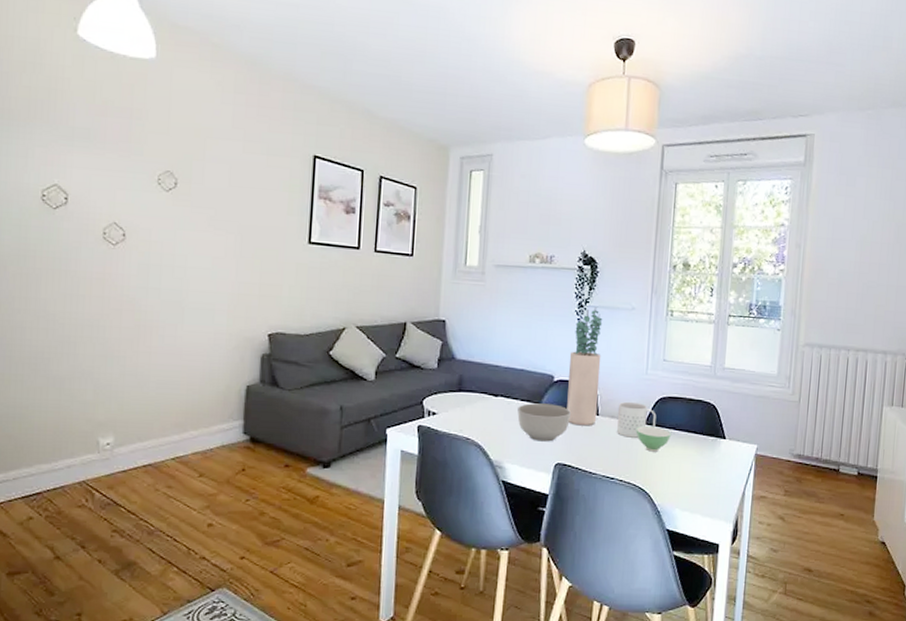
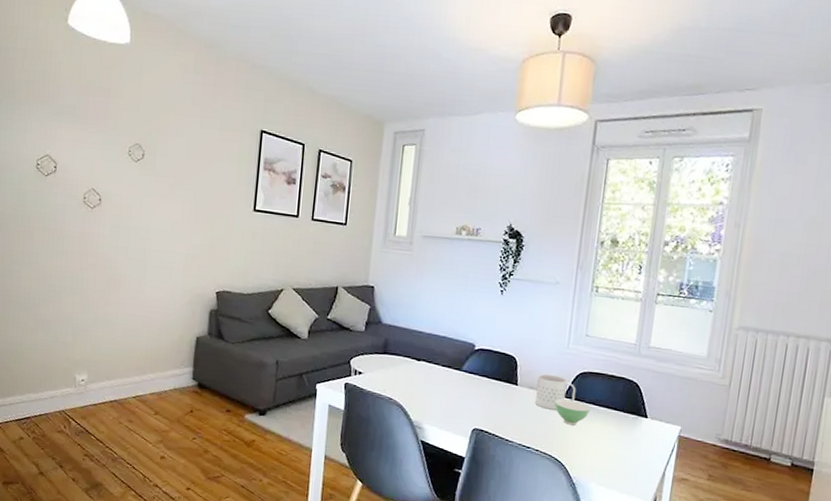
bowl: present [517,403,572,442] -> none [438,369,491,407]
vase: present [567,307,603,426] -> none [486,280,526,395]

